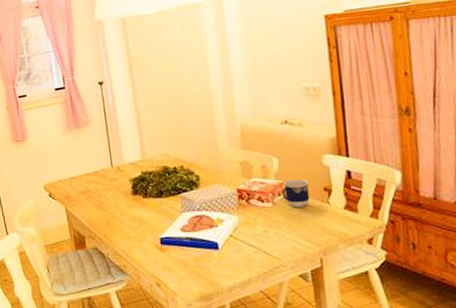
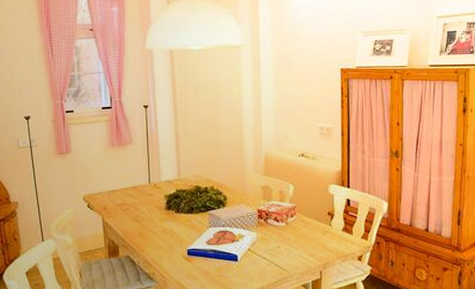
cup: present [282,178,310,208] -> none [294,203,316,229]

